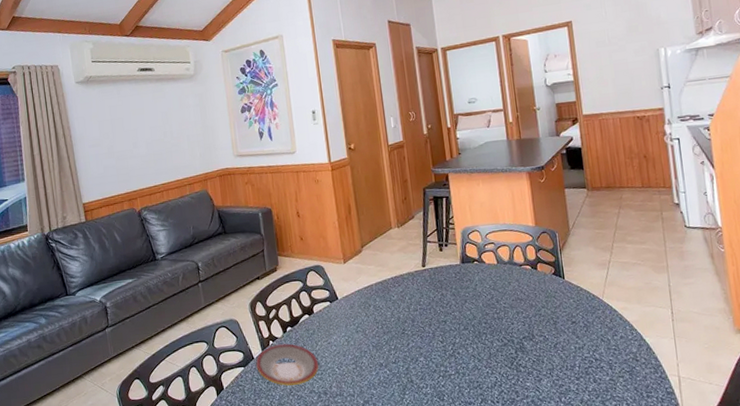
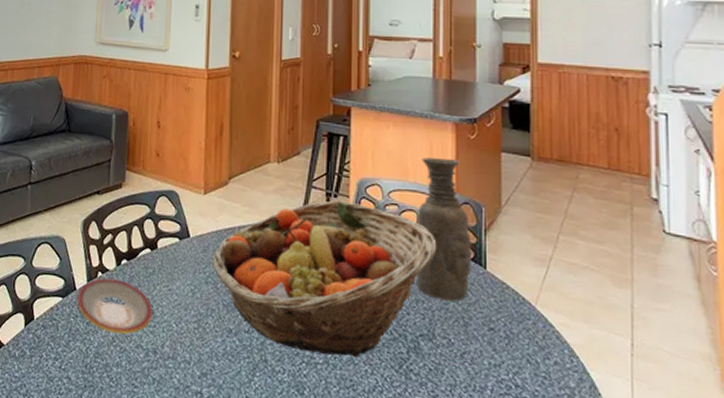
fruit basket: none [359,248,527,368] -> present [212,200,437,358]
vase: none [507,200,554,309] -> present [416,158,471,303]

